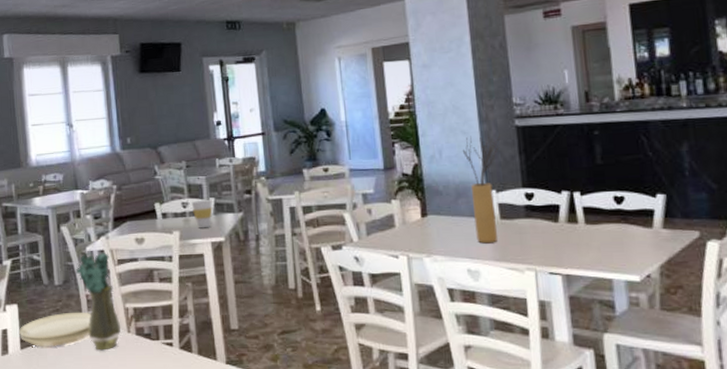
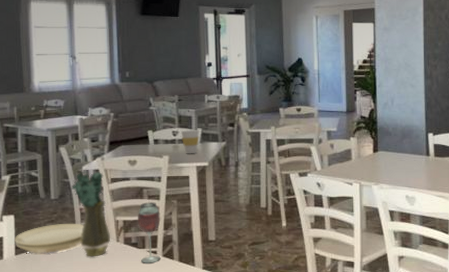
wineglass: none [149,285,178,357] -> present [138,202,161,263]
vase: present [462,135,500,244] -> none [409,89,440,176]

